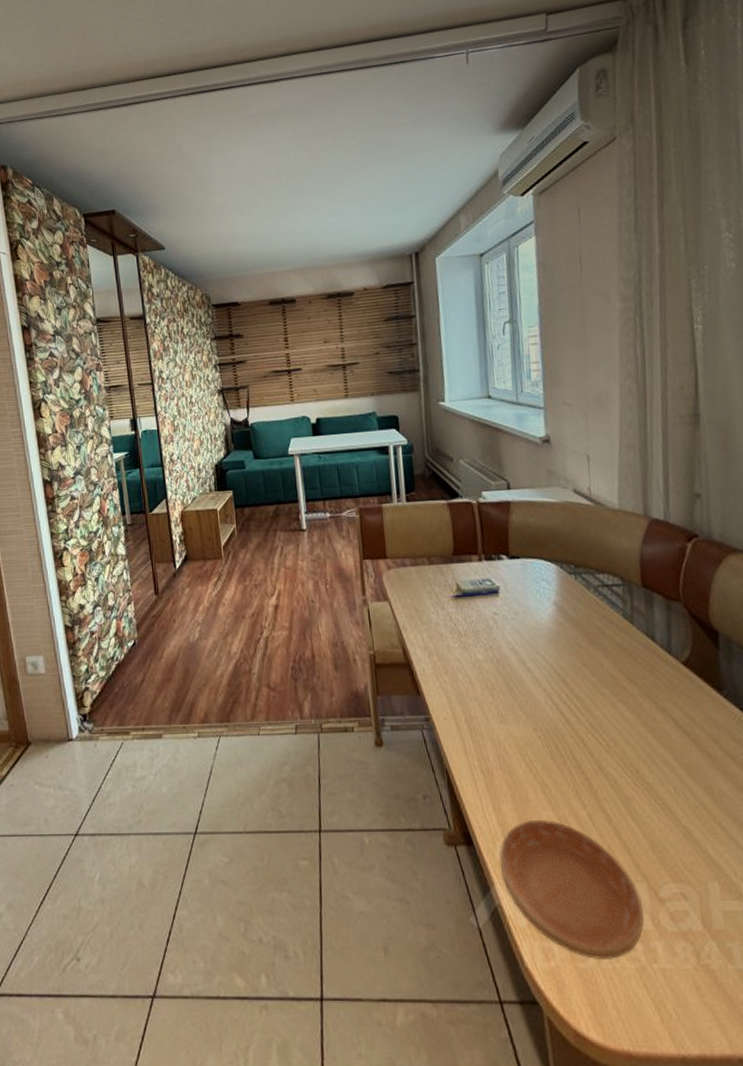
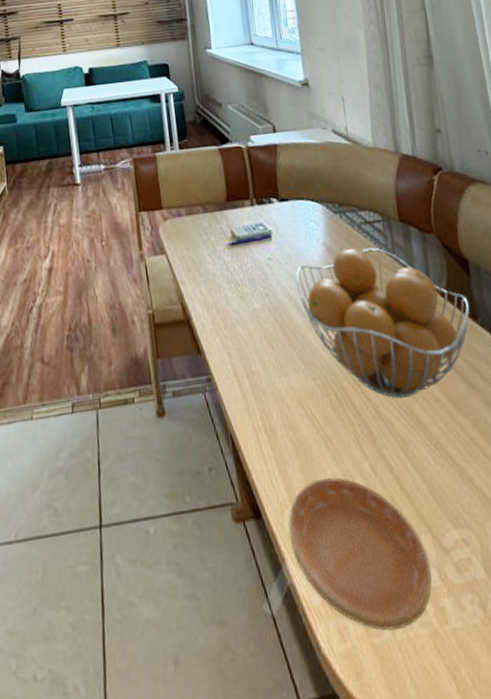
fruit basket: none [522,609,715,757] -> present [295,247,470,399]

